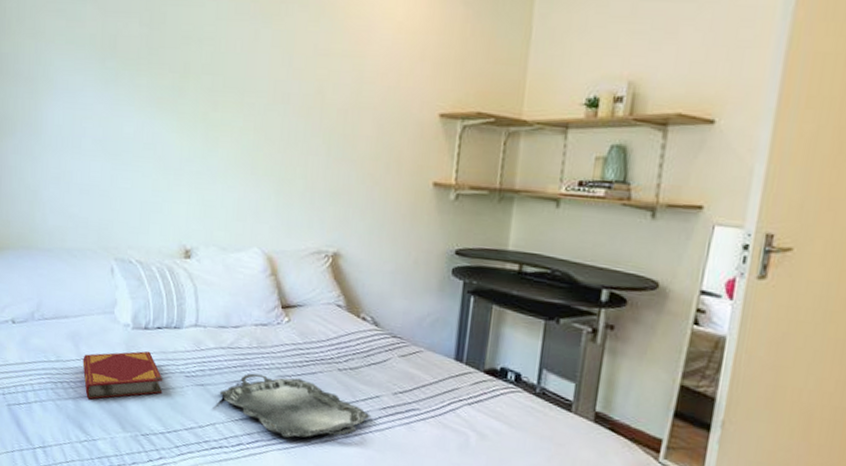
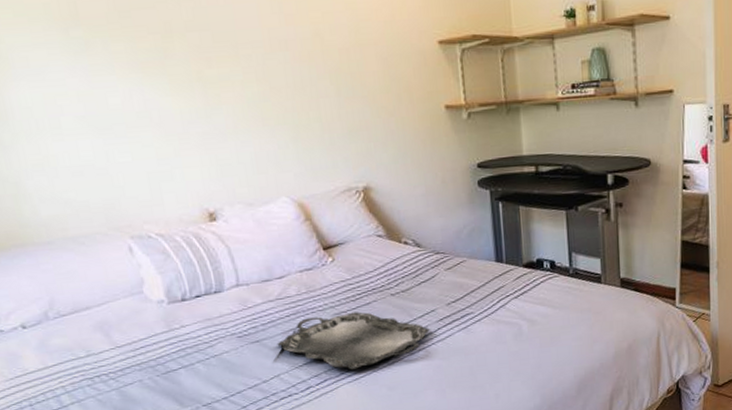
hardback book: present [82,351,163,400] -> none [117,321,217,386]

